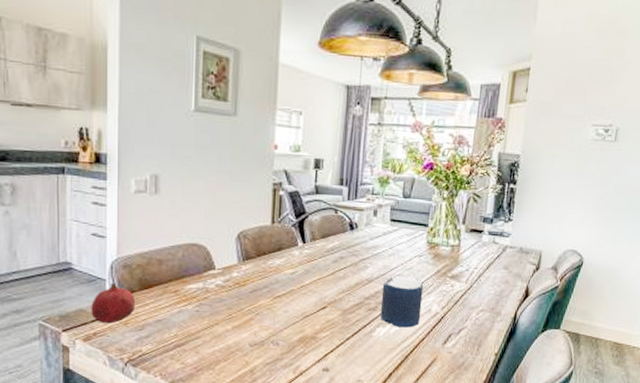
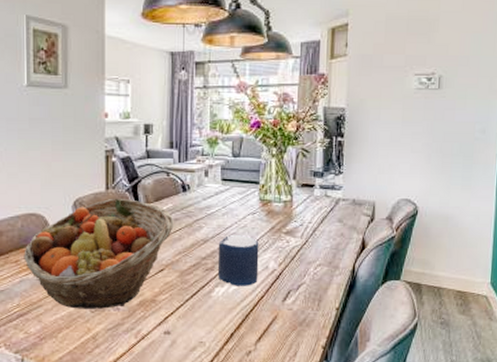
fruit basket: none [183,232,339,343] -> present [24,198,174,309]

